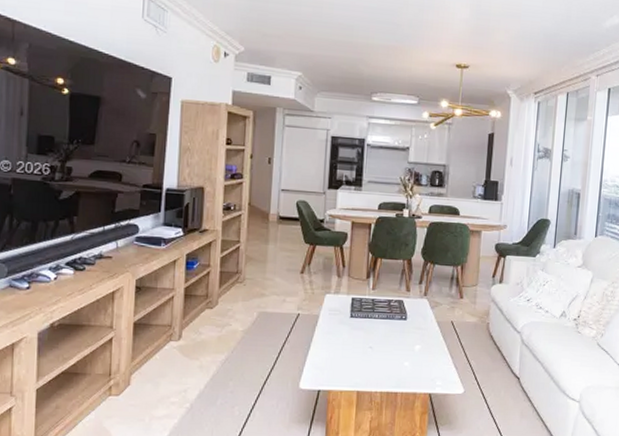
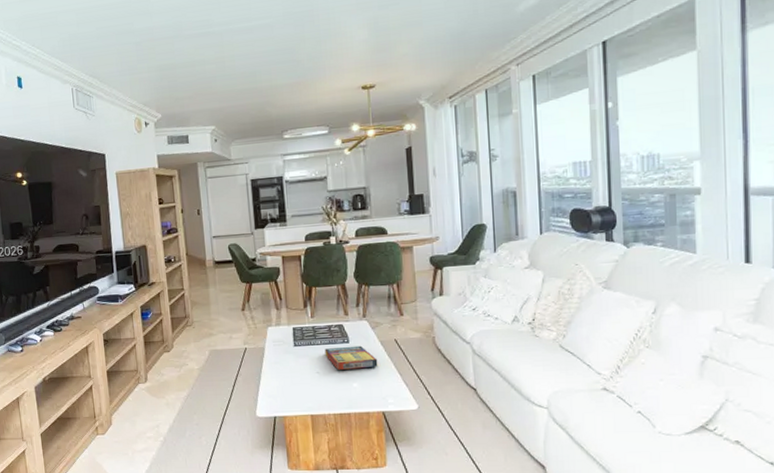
game compilation box: none [381,323,432,348] -> present [324,345,378,370]

